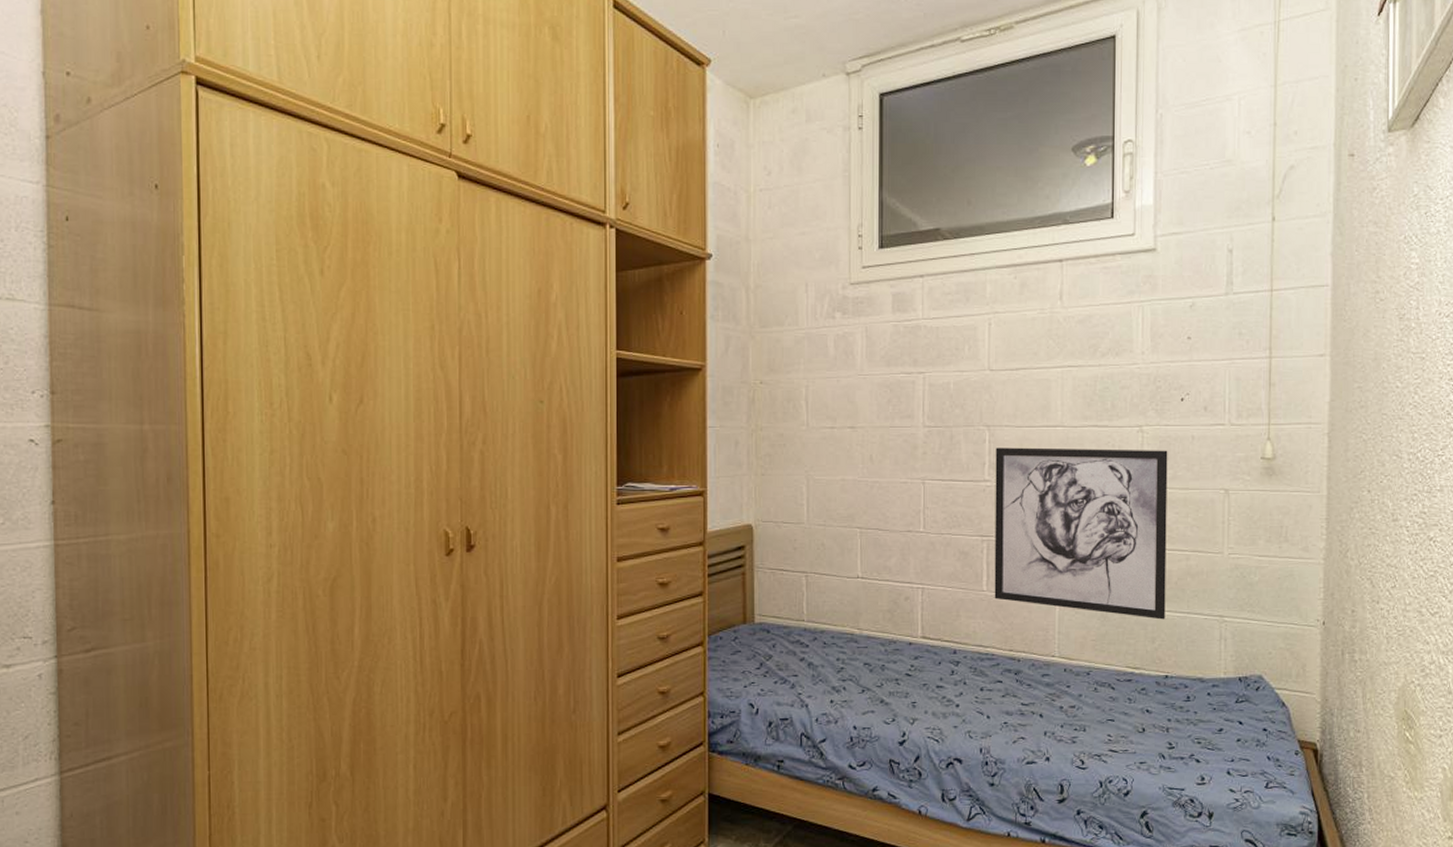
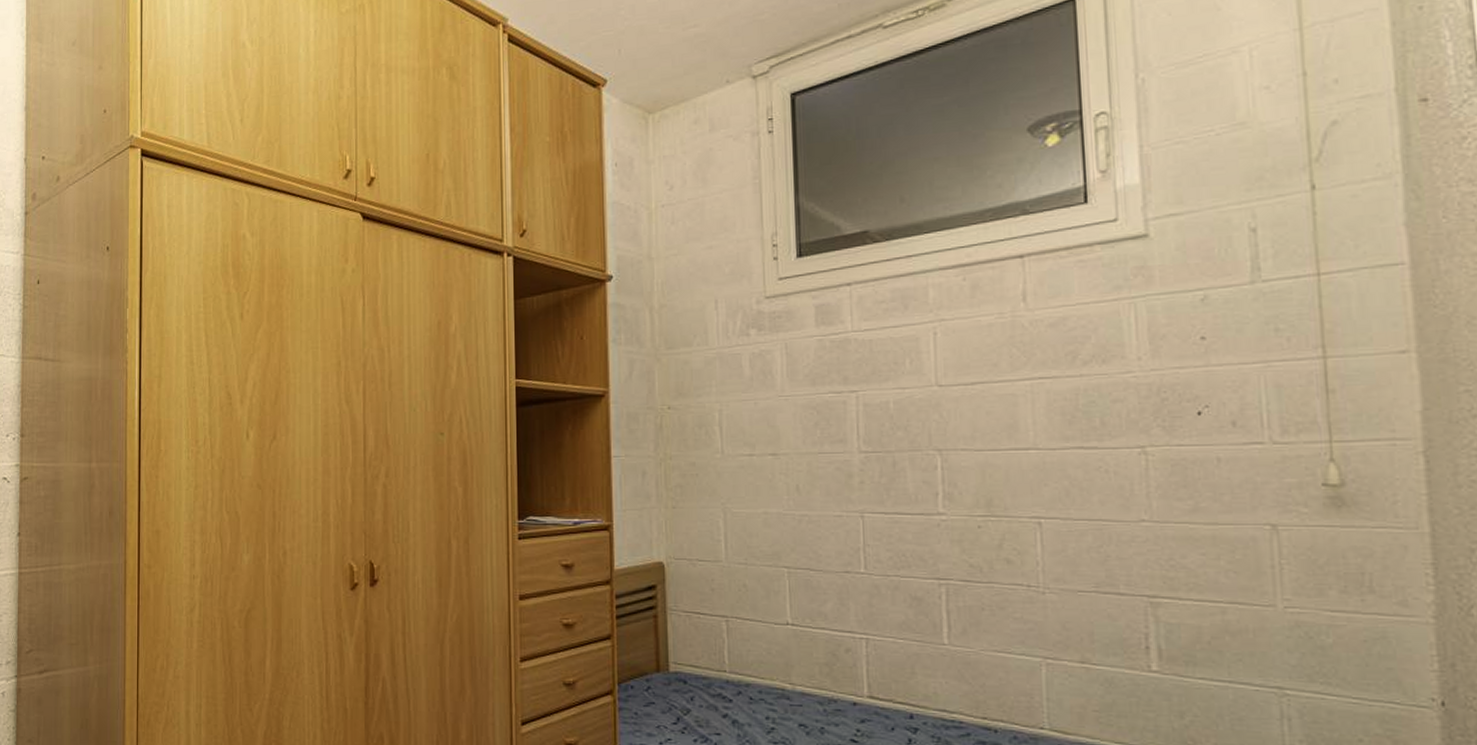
wall art: present [994,447,1168,620] -> none [950,474,1197,689]

